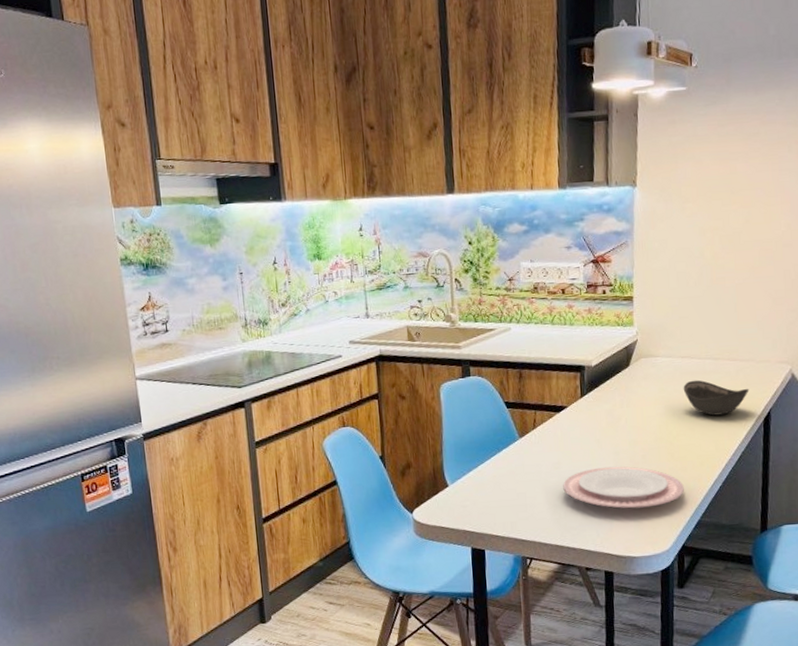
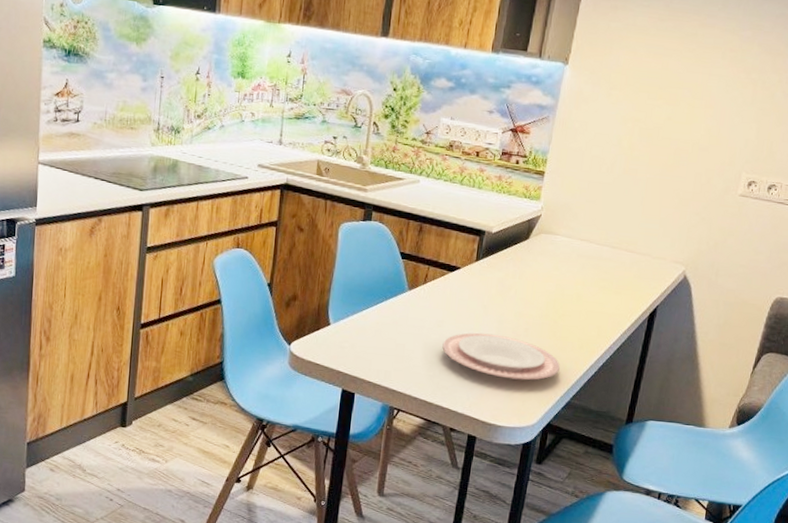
bowl: present [683,380,749,416] -> none [576,264,641,304]

